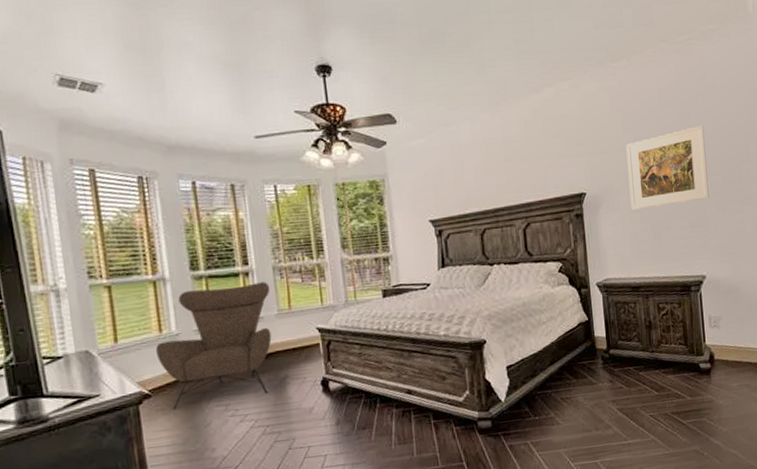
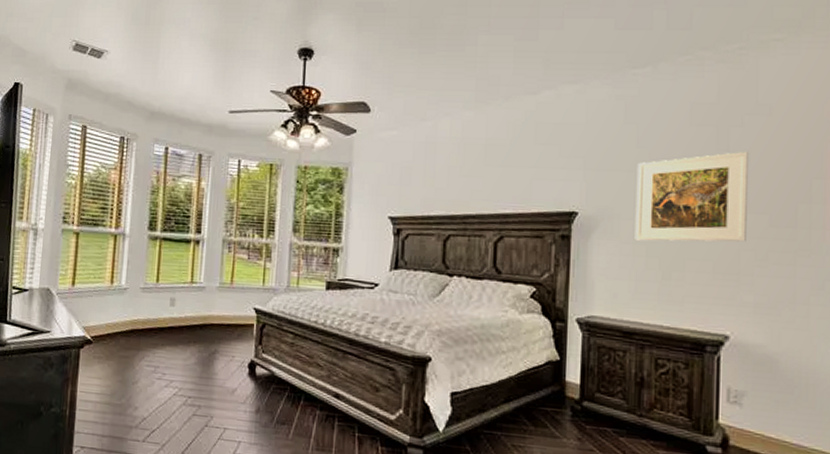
chair: present [155,282,272,409] -> none [104,249,217,364]

